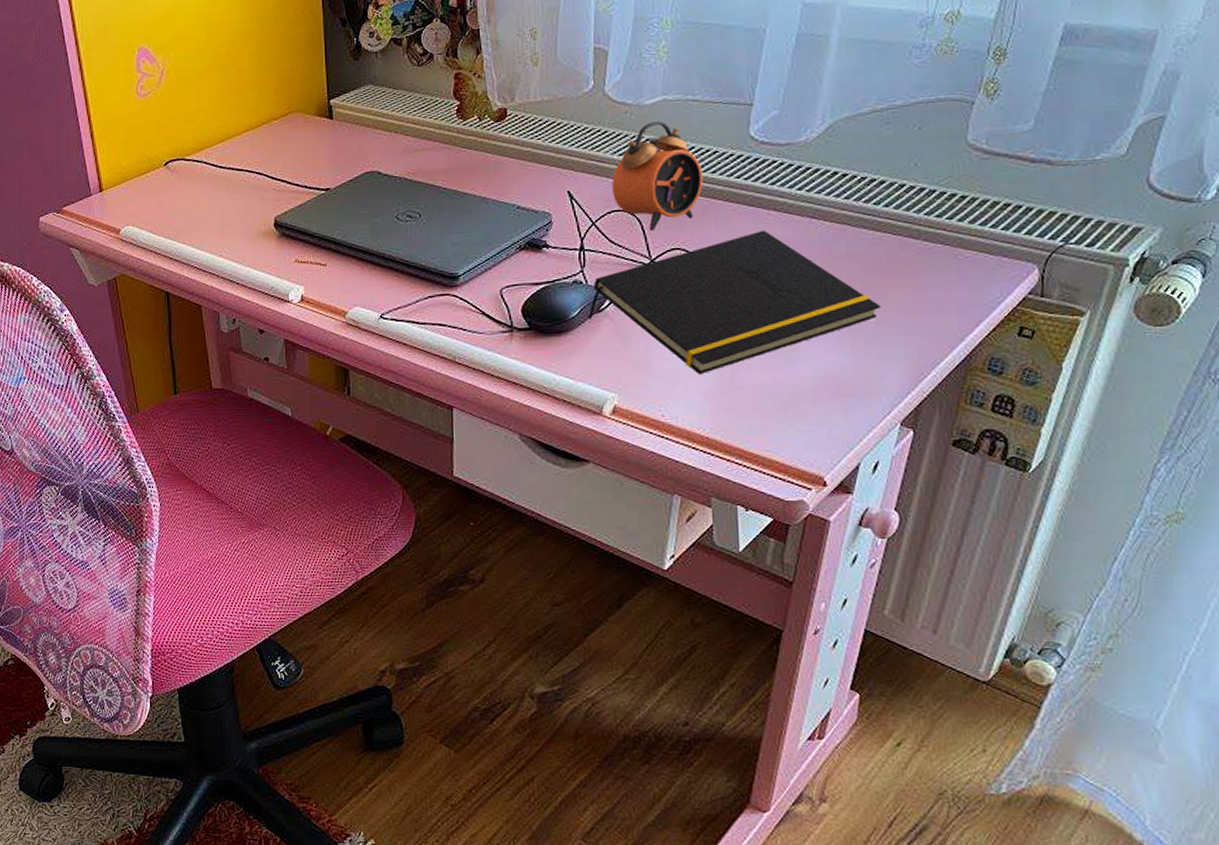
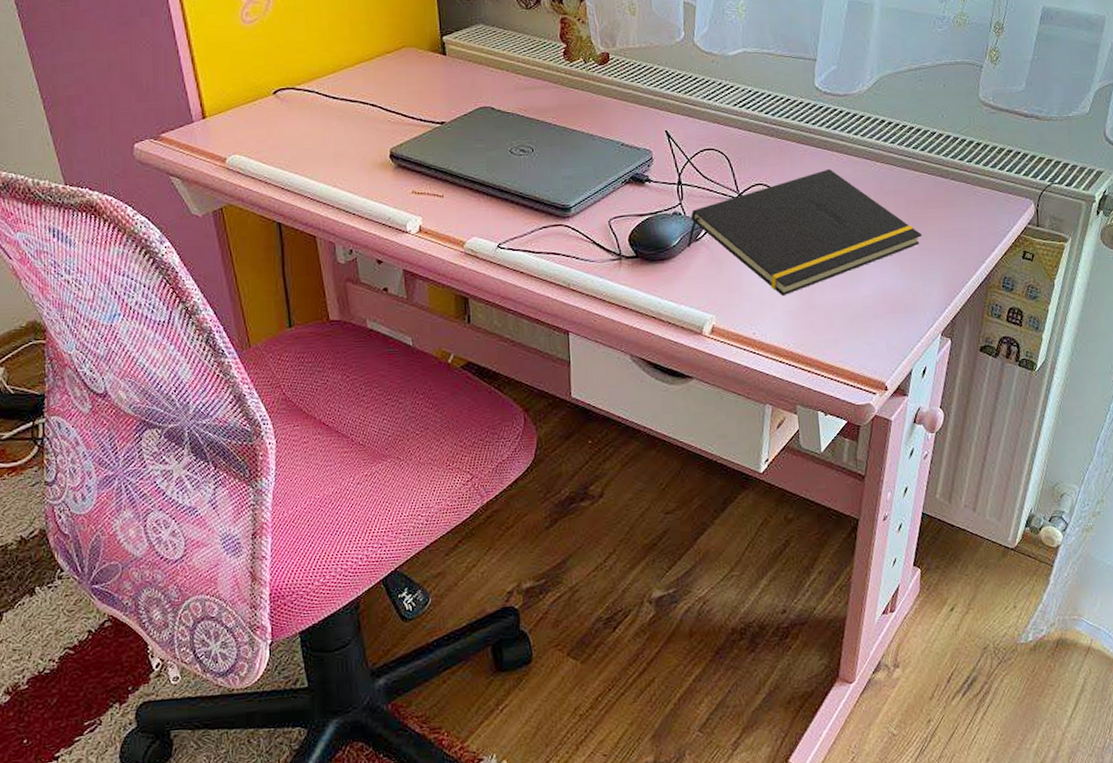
alarm clock: present [612,121,704,231] -> none [703,71,780,168]

